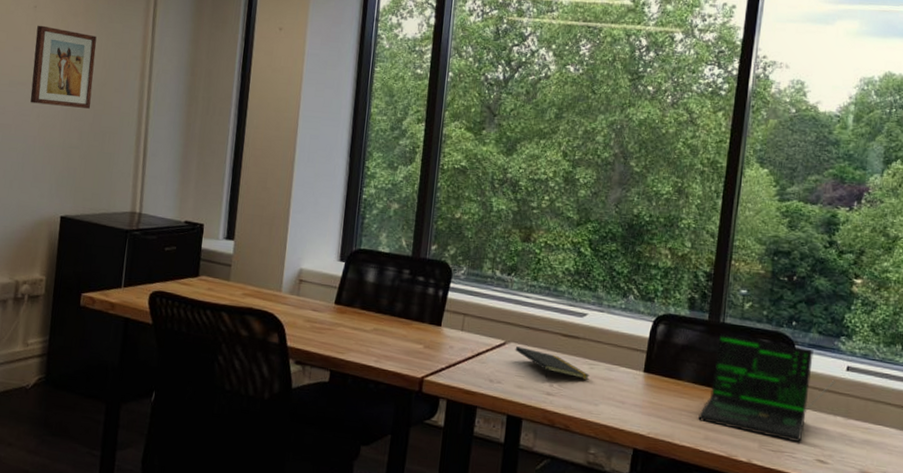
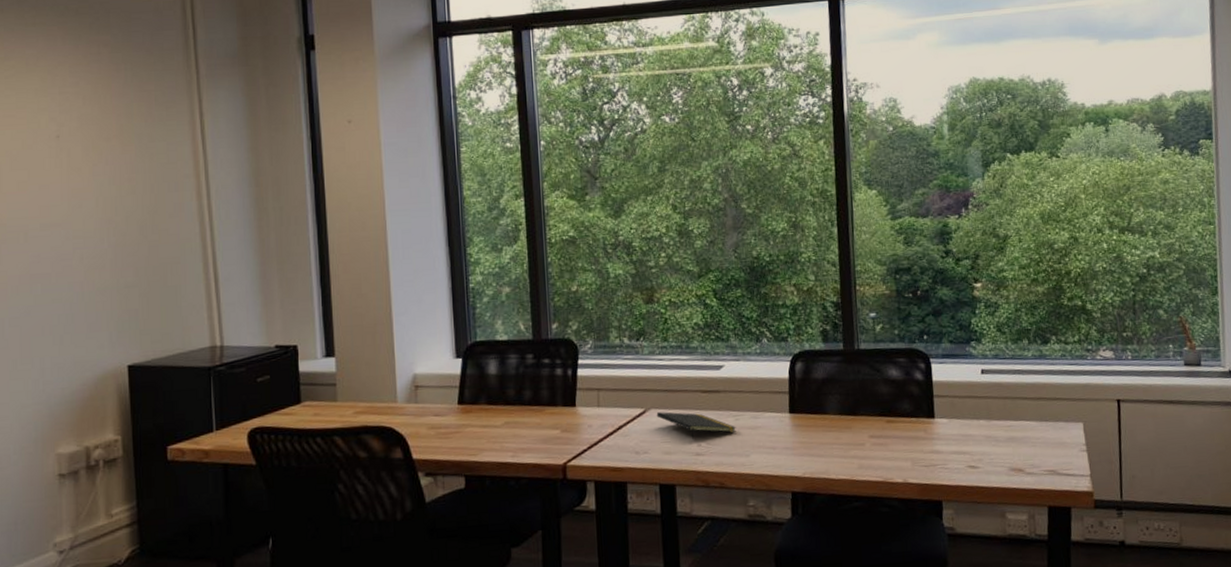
wall art: present [30,25,97,109] -> none [64,156,144,245]
laptop: present [697,333,836,443] -> none [848,358,974,454]

